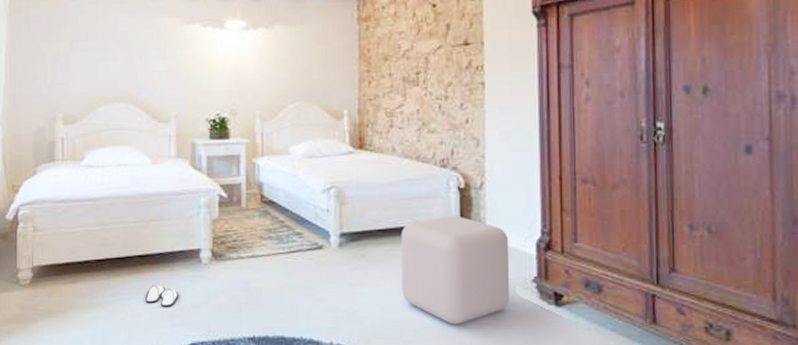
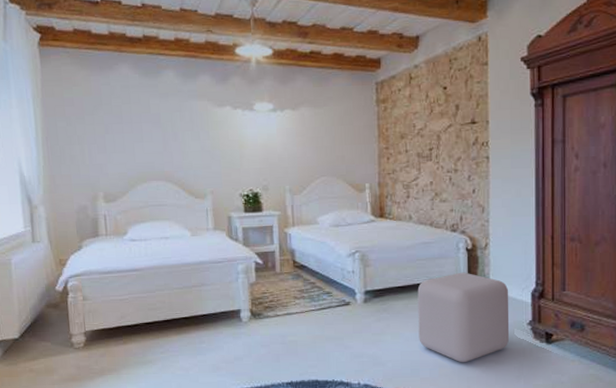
slippers: present [145,284,179,307] -> none [192,342,223,361]

